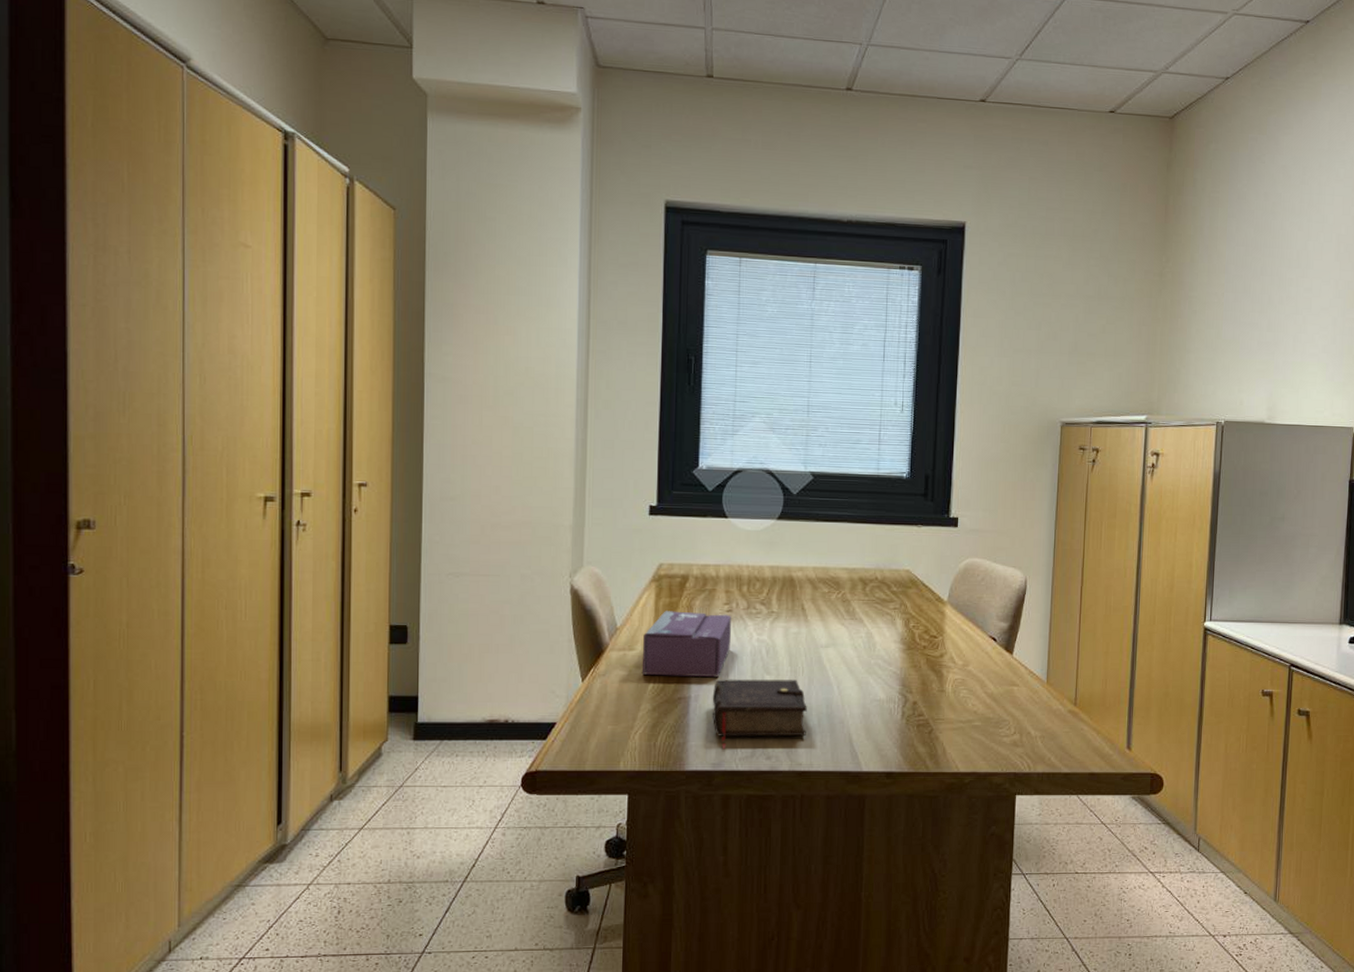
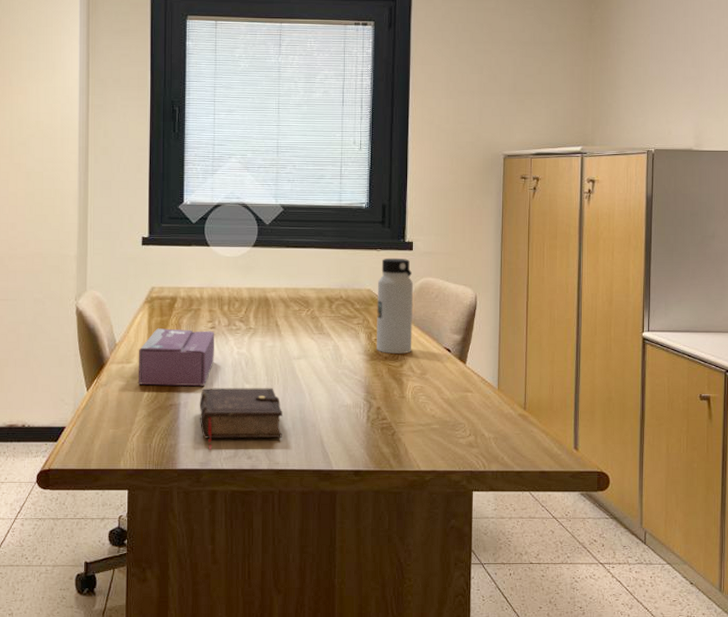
water bottle: none [914,535,958,642] -> present [376,258,414,353]

